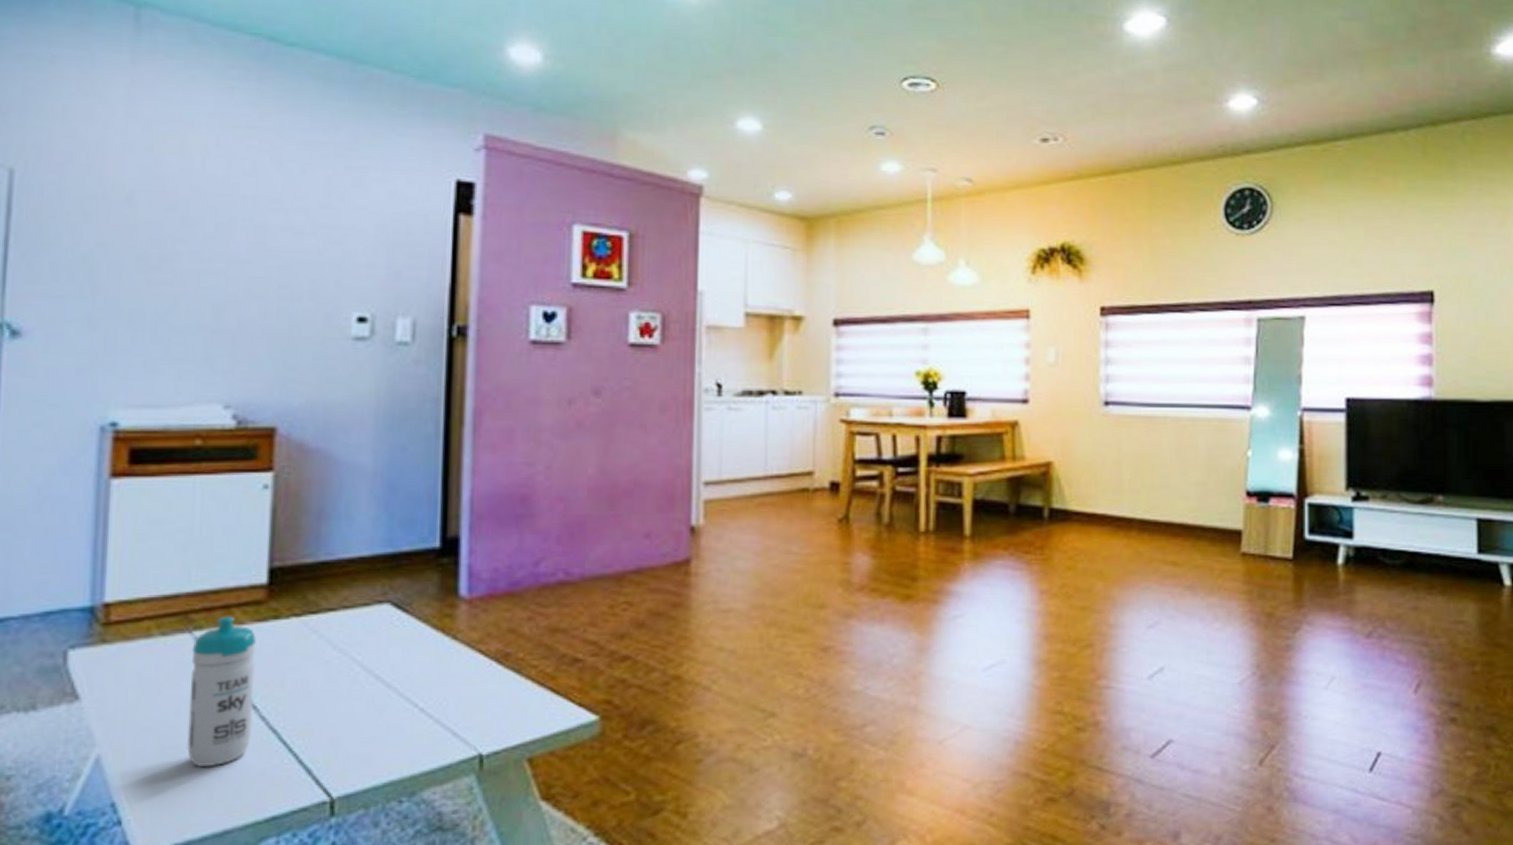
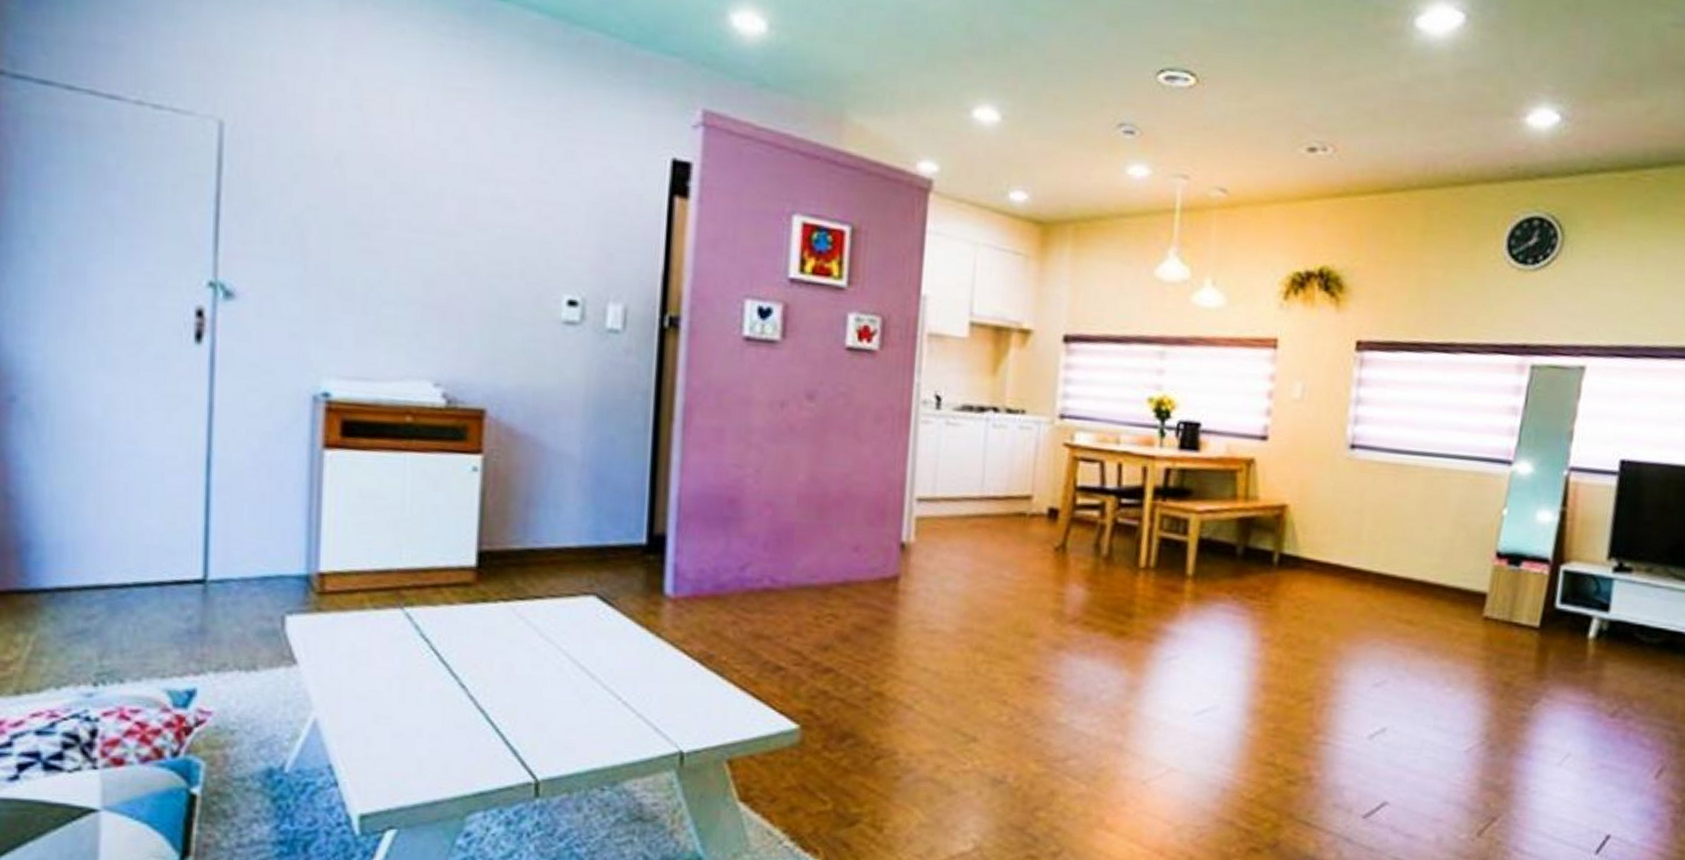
water bottle: present [187,616,256,767] -> none [399,595,465,739]

